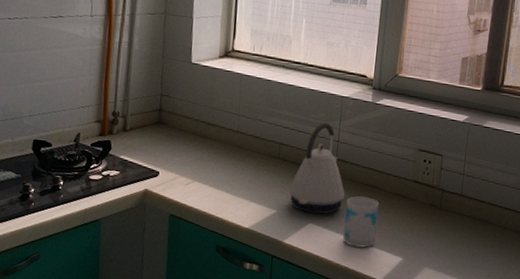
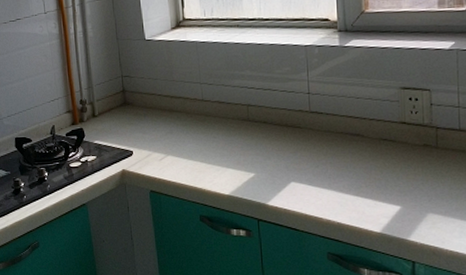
kettle: present [289,122,345,215] -> none [265,76,326,172]
mug: present [343,196,379,248] -> none [327,147,367,202]

